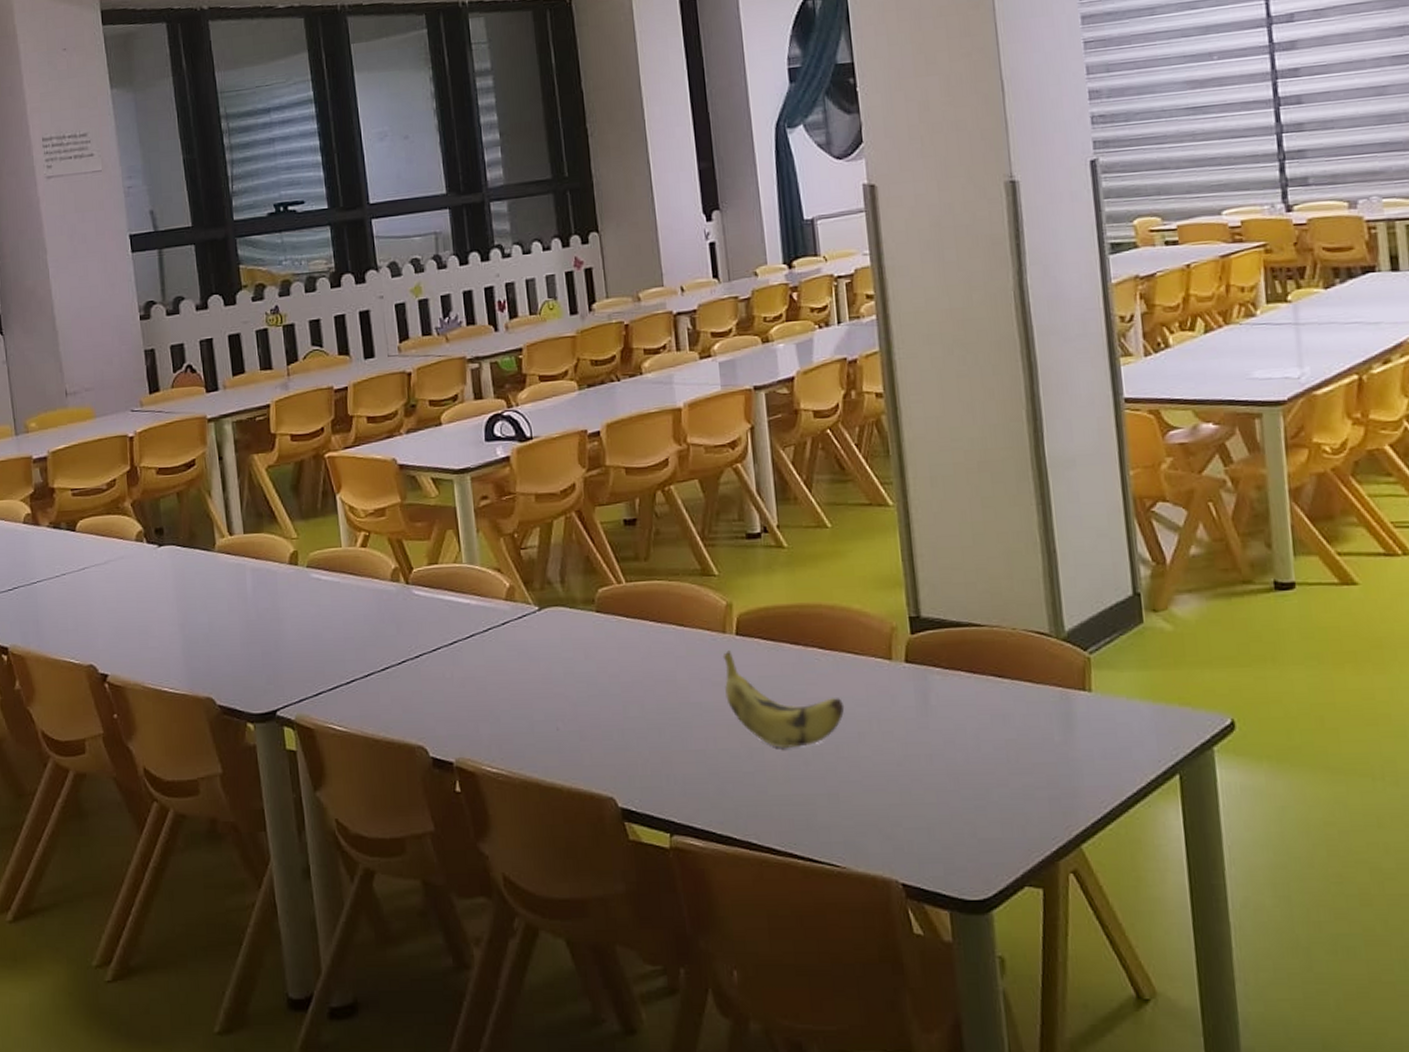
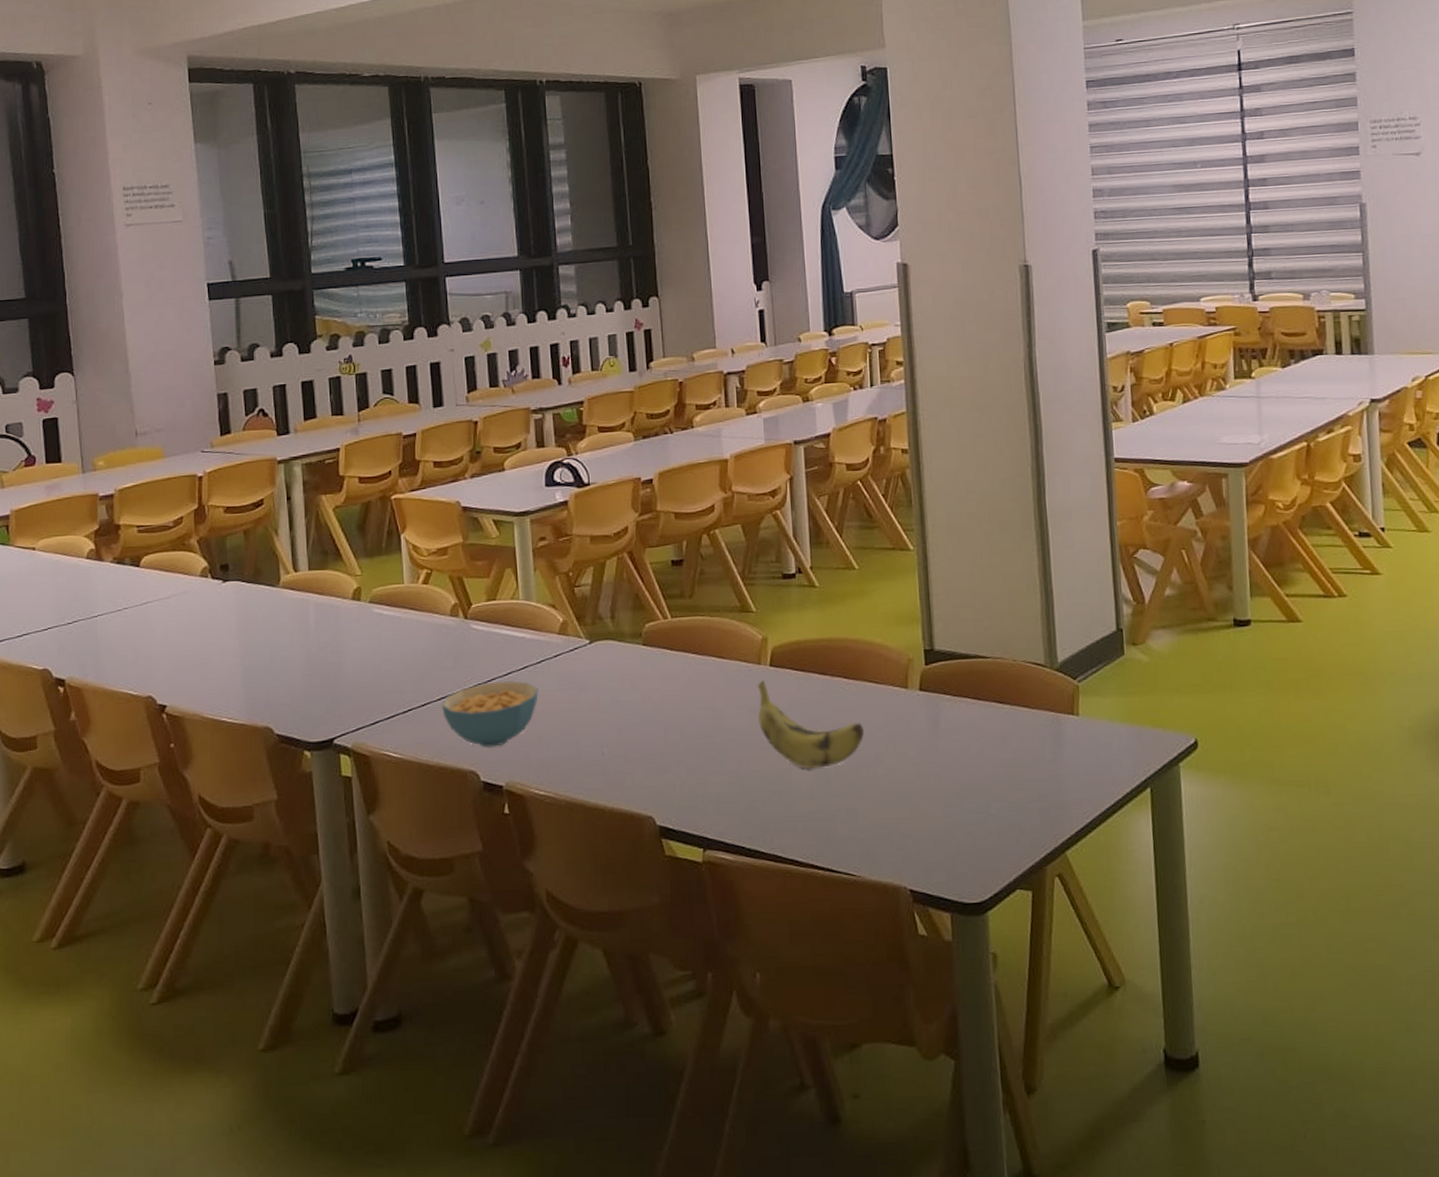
cereal bowl: none [386,650,487,721] -> present [442,681,539,747]

